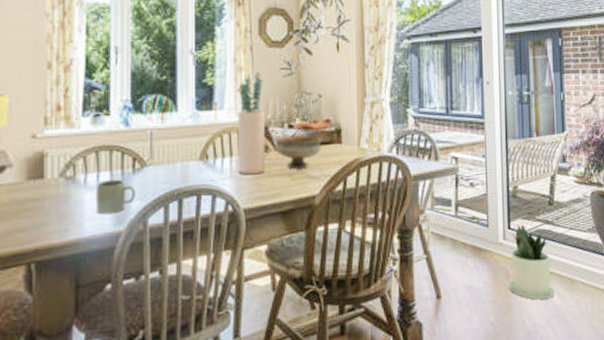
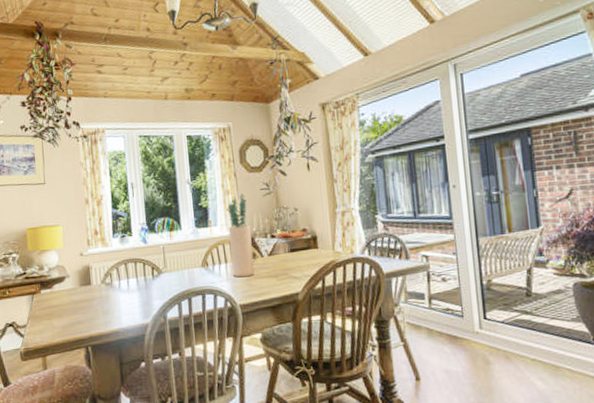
mug: present [95,179,135,215] -> none [127,284,156,311]
bowl: present [274,135,323,169] -> none [259,243,301,271]
planter: present [508,224,555,300] -> none [487,314,539,384]

